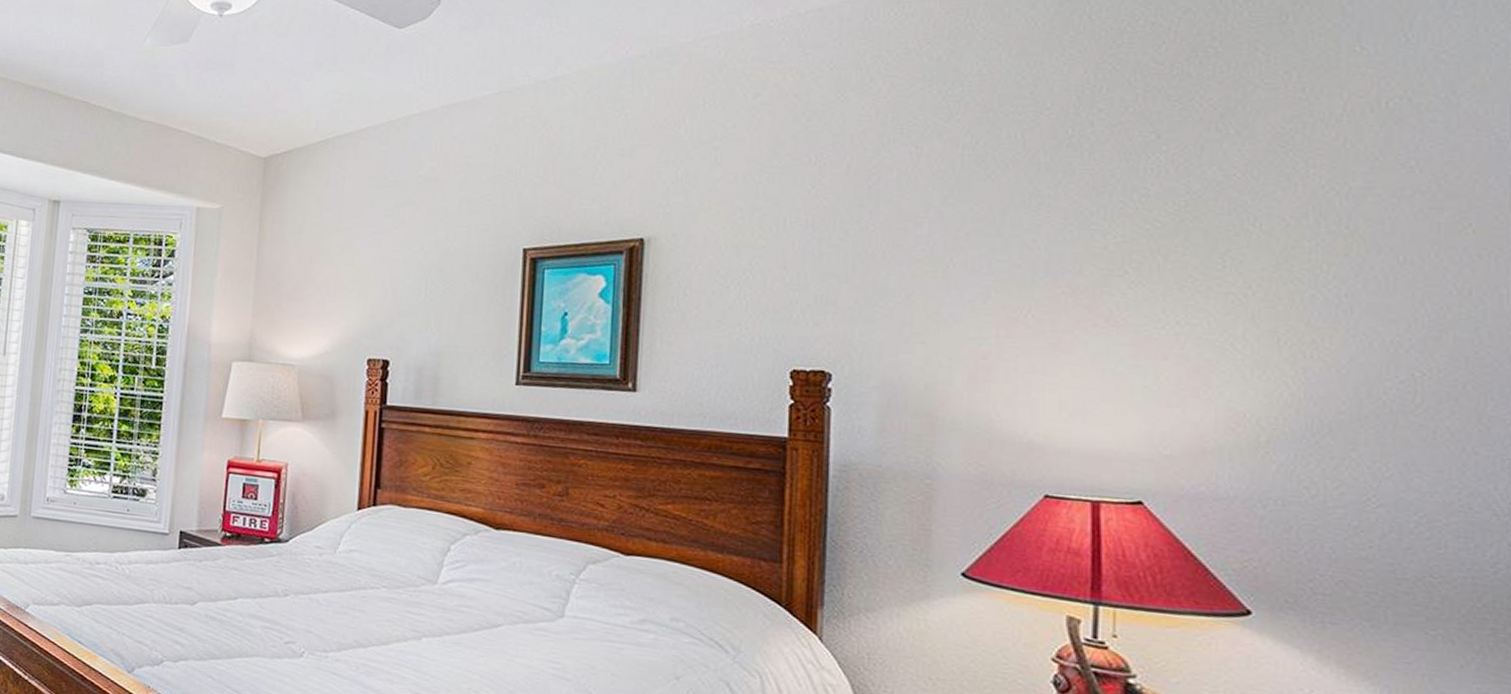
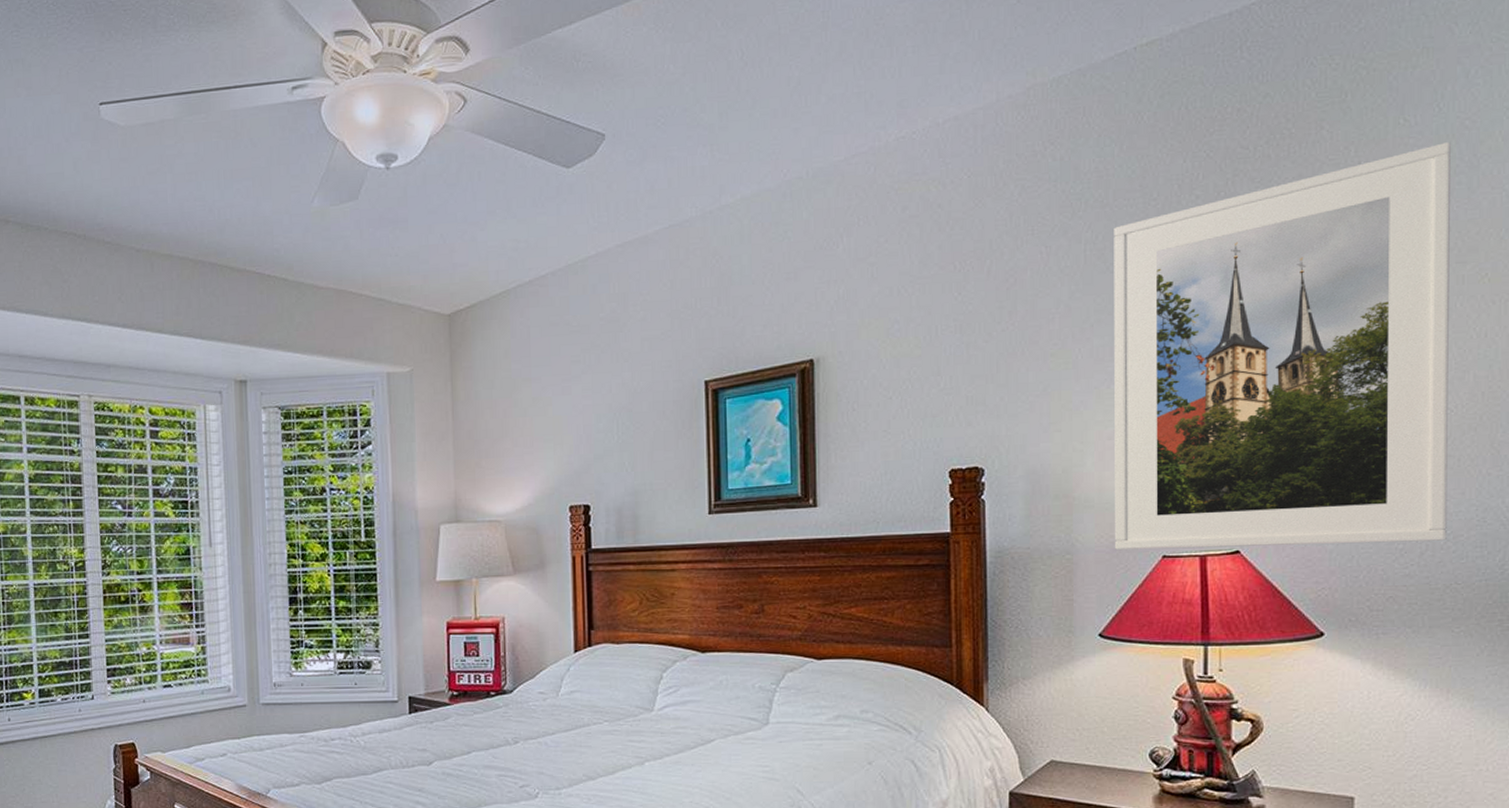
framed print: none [986,76,1422,524] -> present [1114,142,1451,551]

